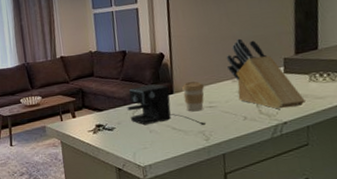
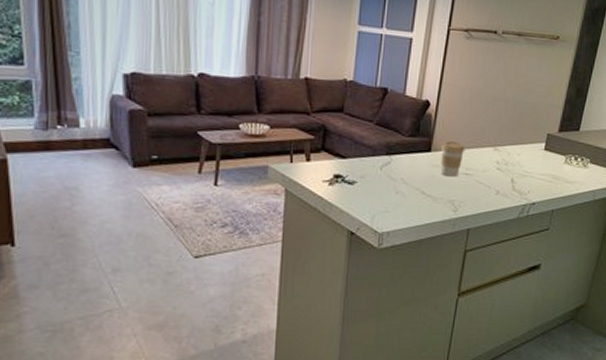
coffee maker: present [127,84,207,126] -> none [375,135,459,195]
knife block: present [226,38,305,109] -> none [493,102,556,189]

